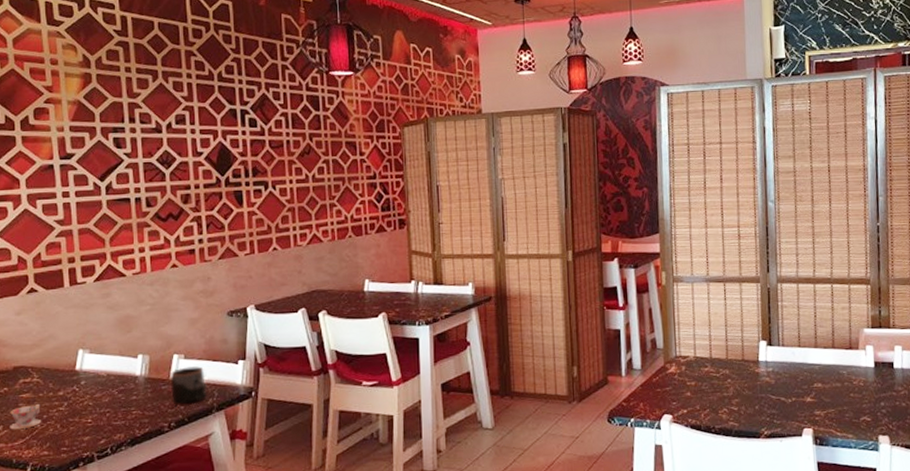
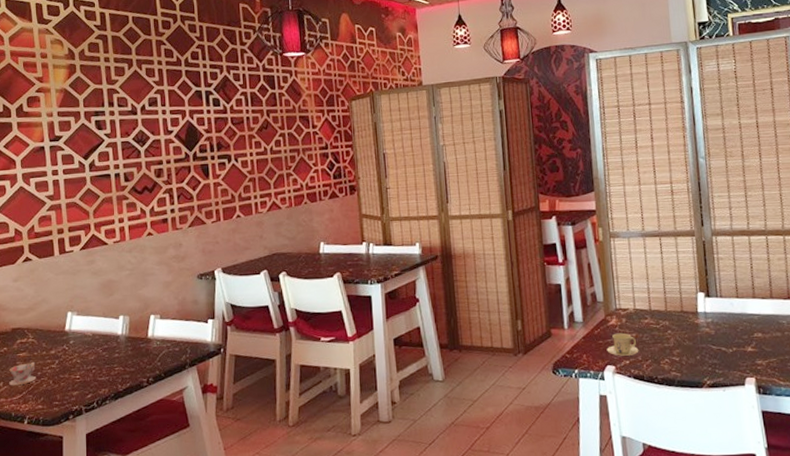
mug: present [170,366,208,407] -> none [147,325,182,363]
cup and saucer: none [664,381,698,405] -> present [606,333,639,356]

